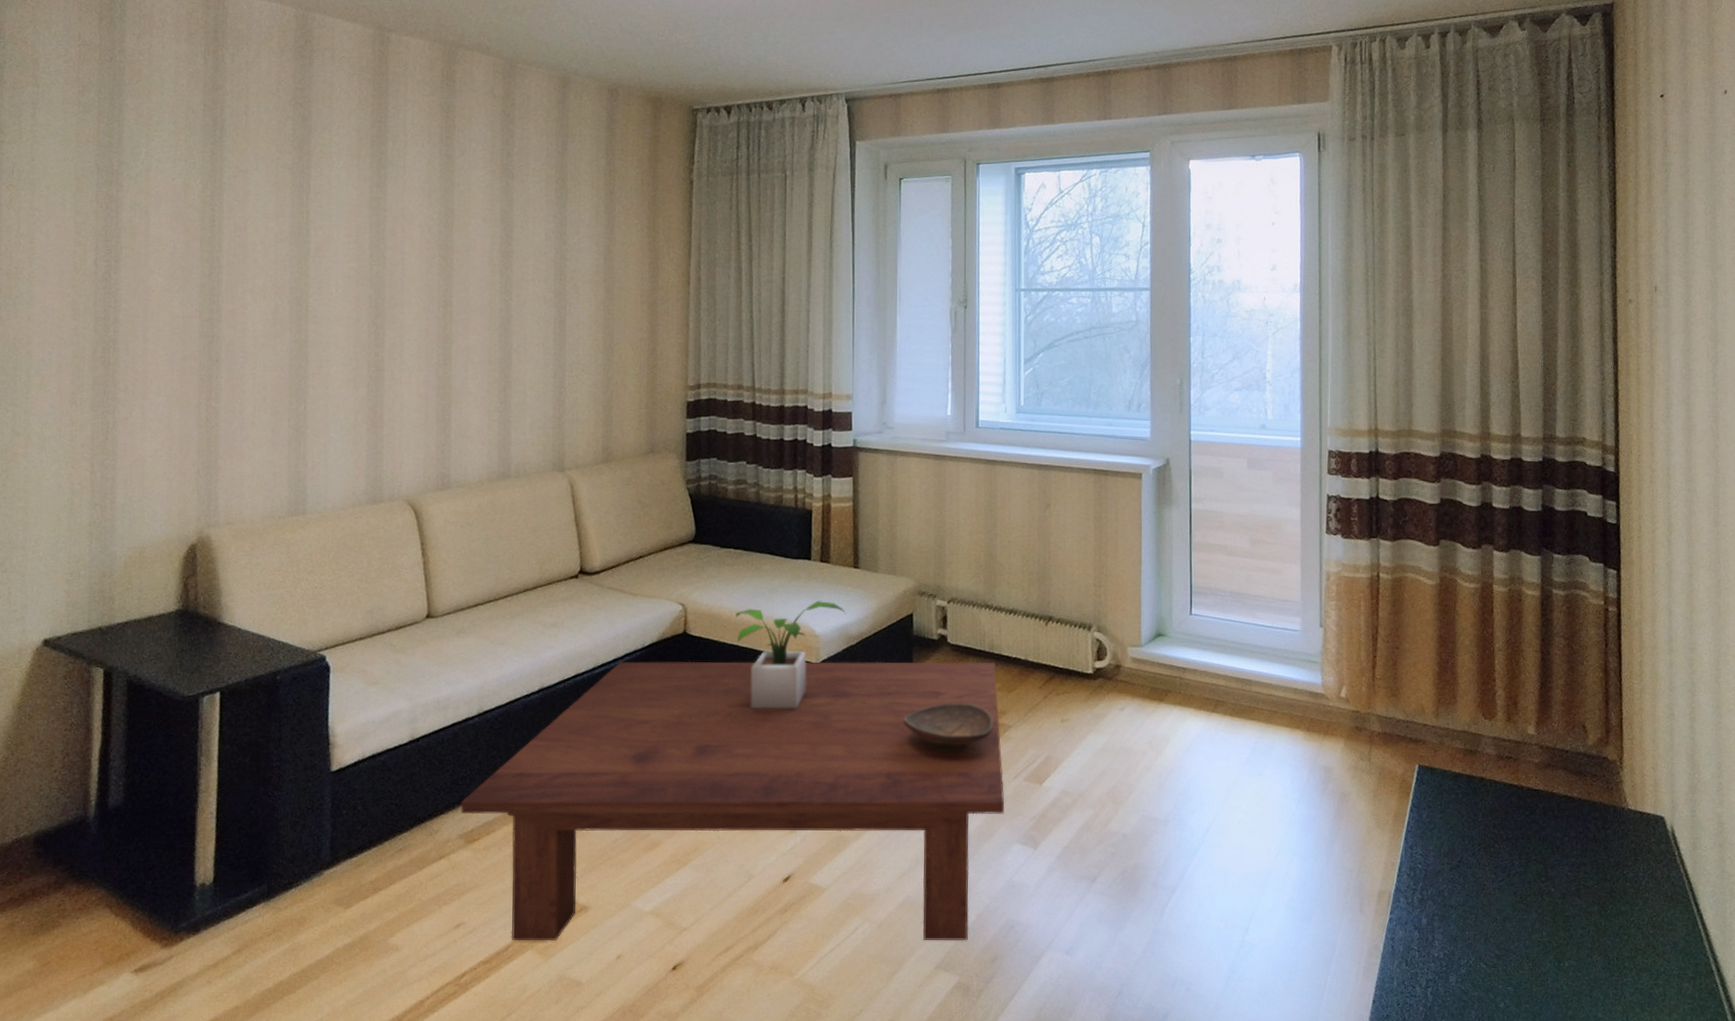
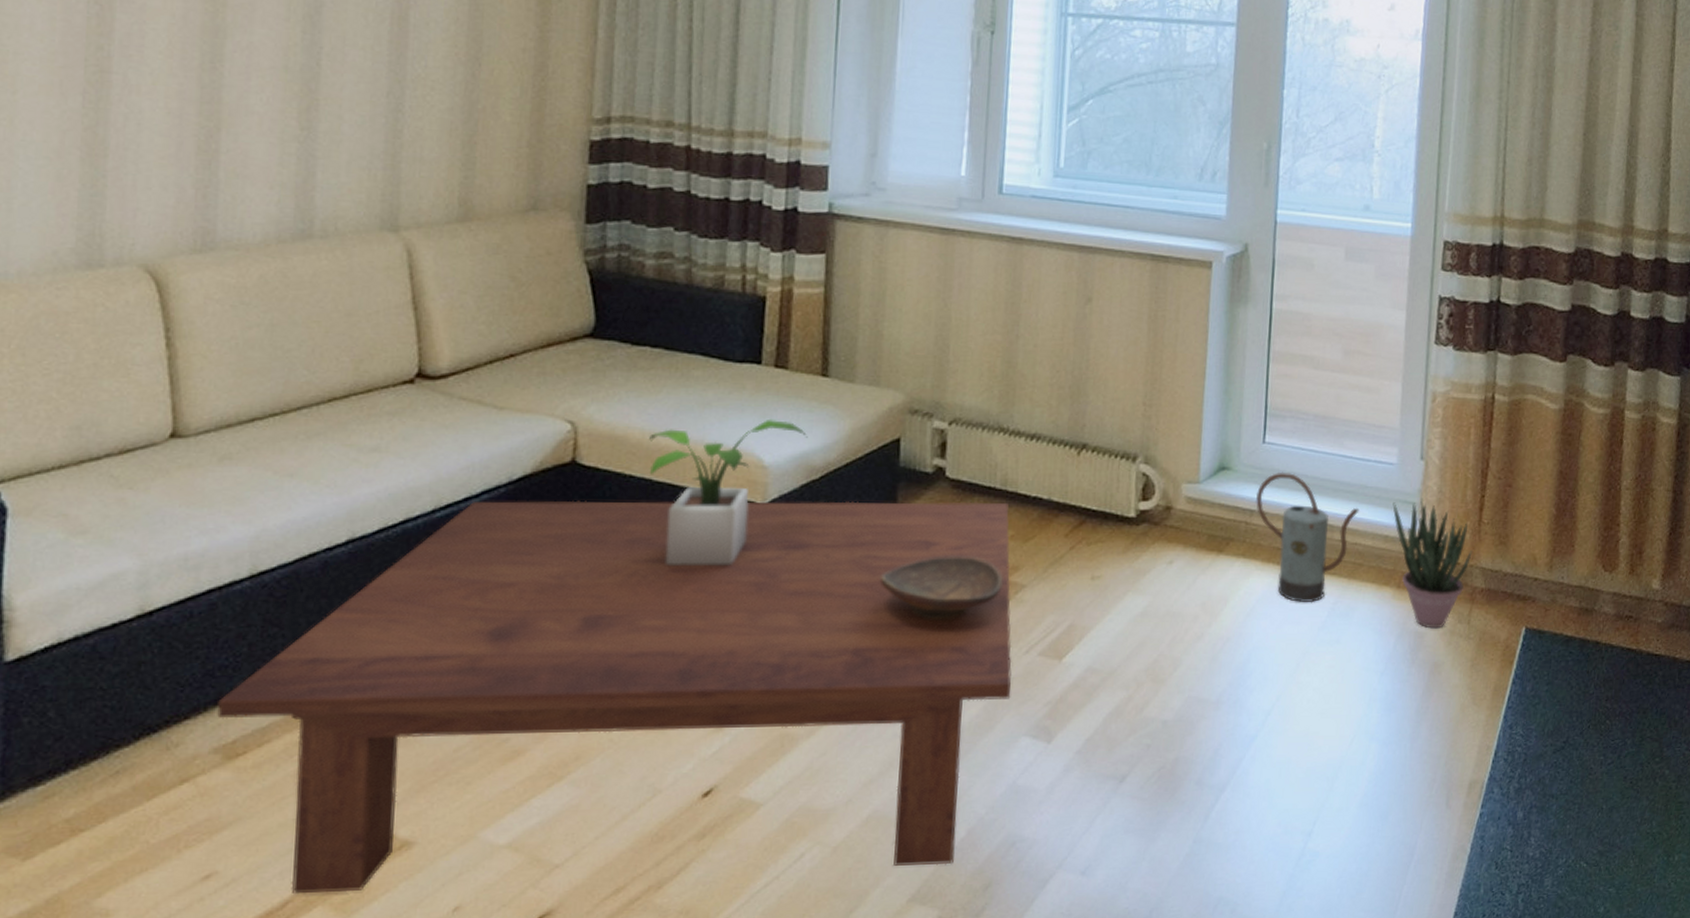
watering can: none [1186,637,1272,743] -> present [1255,471,1360,603]
potted plant: none [1299,658,1369,765] -> present [1392,498,1473,629]

